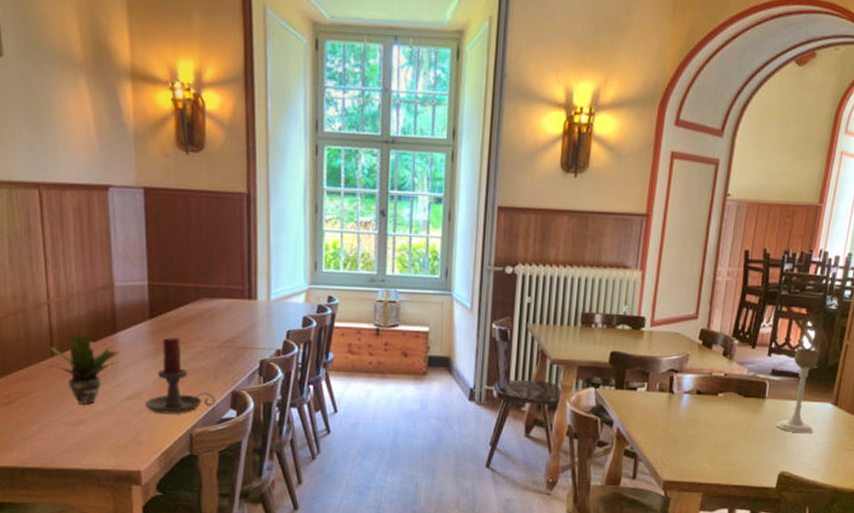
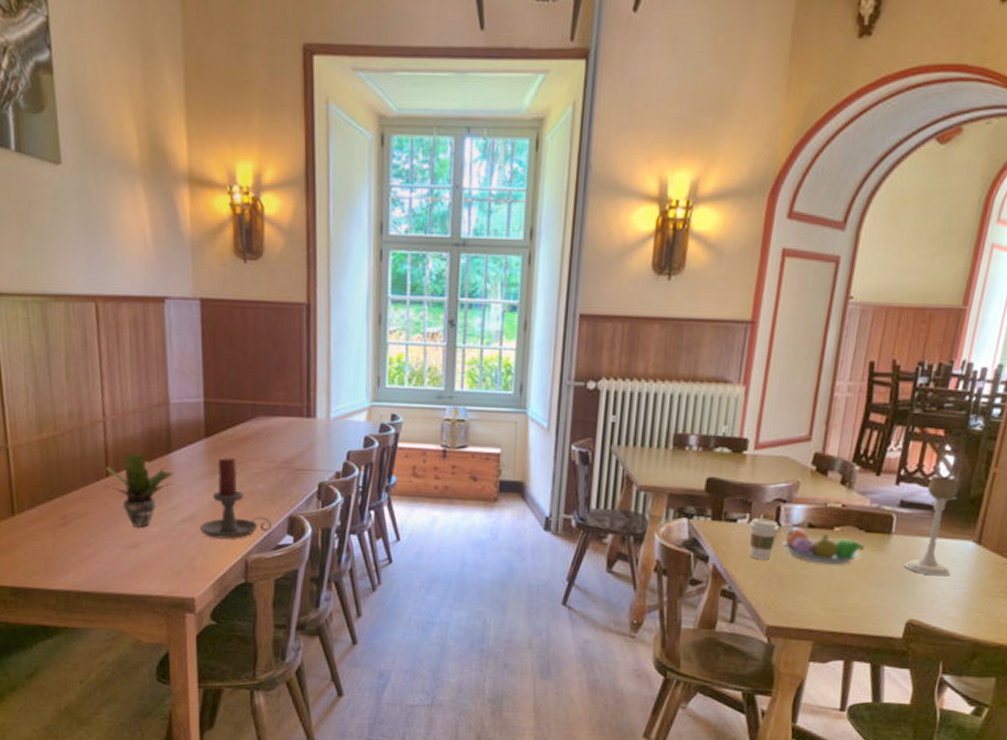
coffee cup: none [647,387,673,423] -> present [749,518,780,560]
fruit bowl: none [675,394,744,426] -> present [782,527,865,565]

